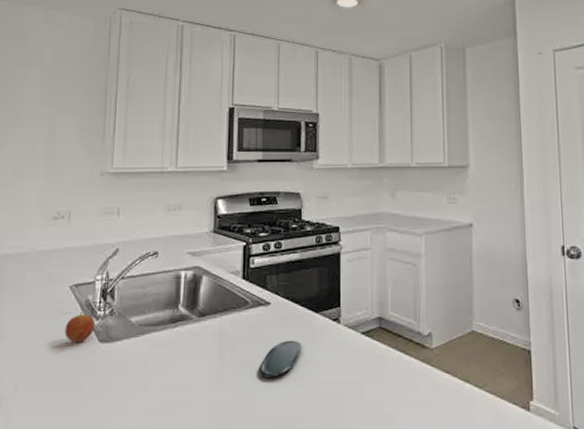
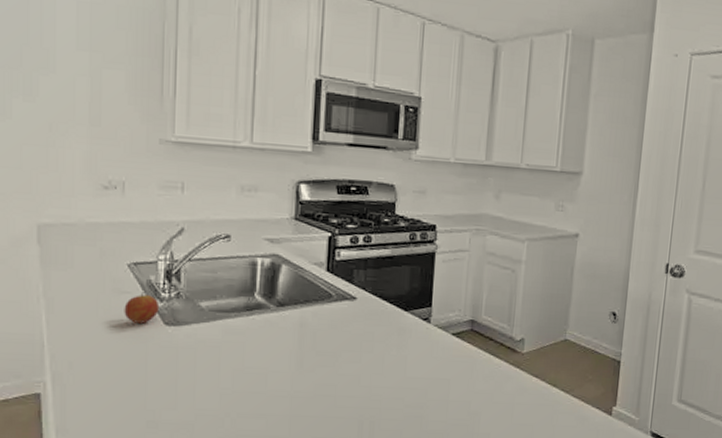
oval tray: present [257,340,302,377] -> none [340,336,389,370]

